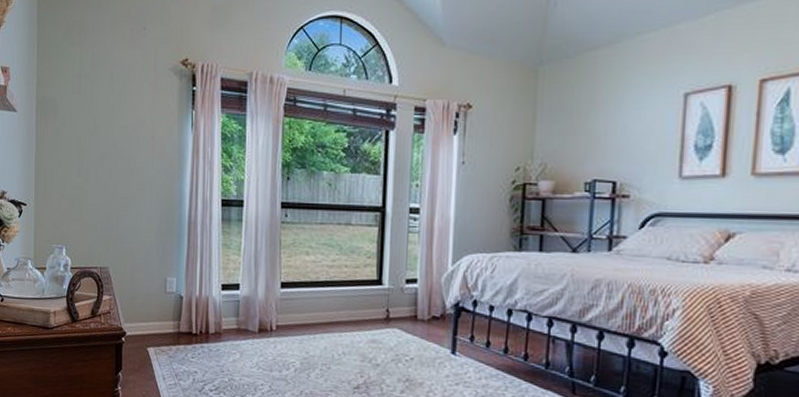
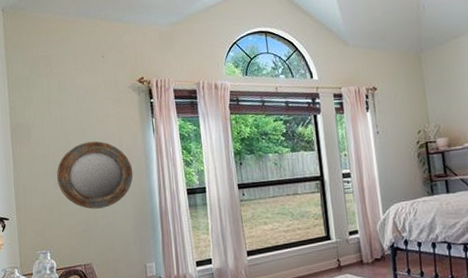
home mirror: none [80,129,164,208] -> present [56,141,133,209]

